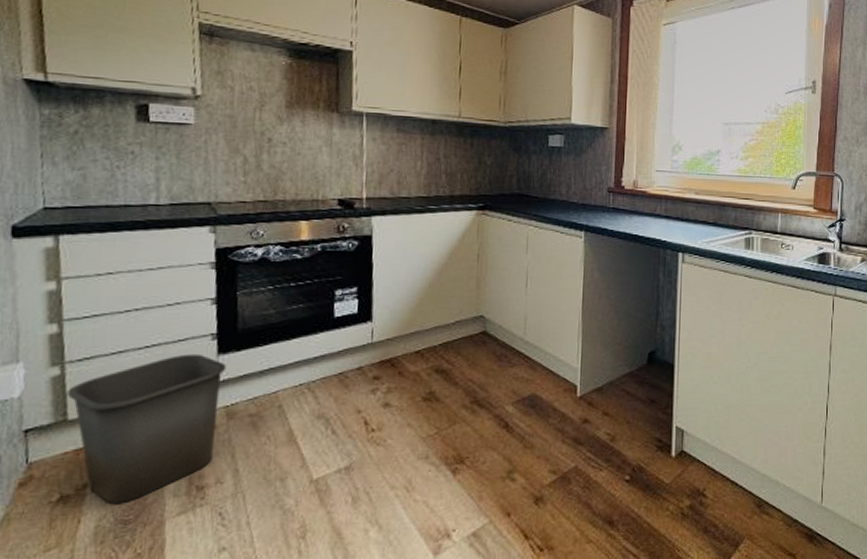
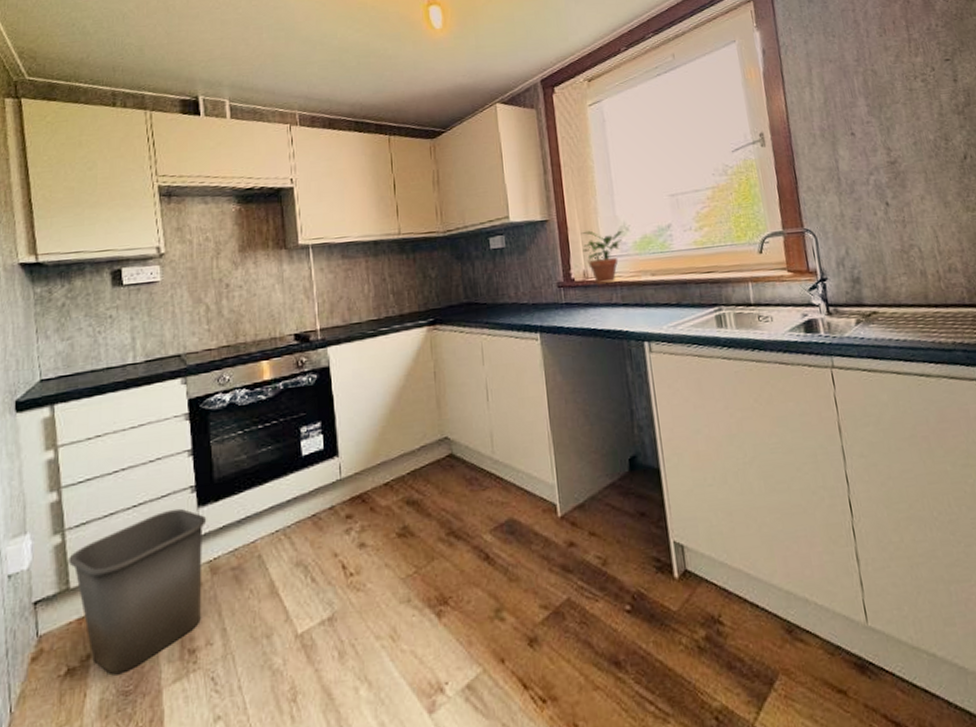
potted plant: none [636,143,677,195] -> present [580,230,625,284]

